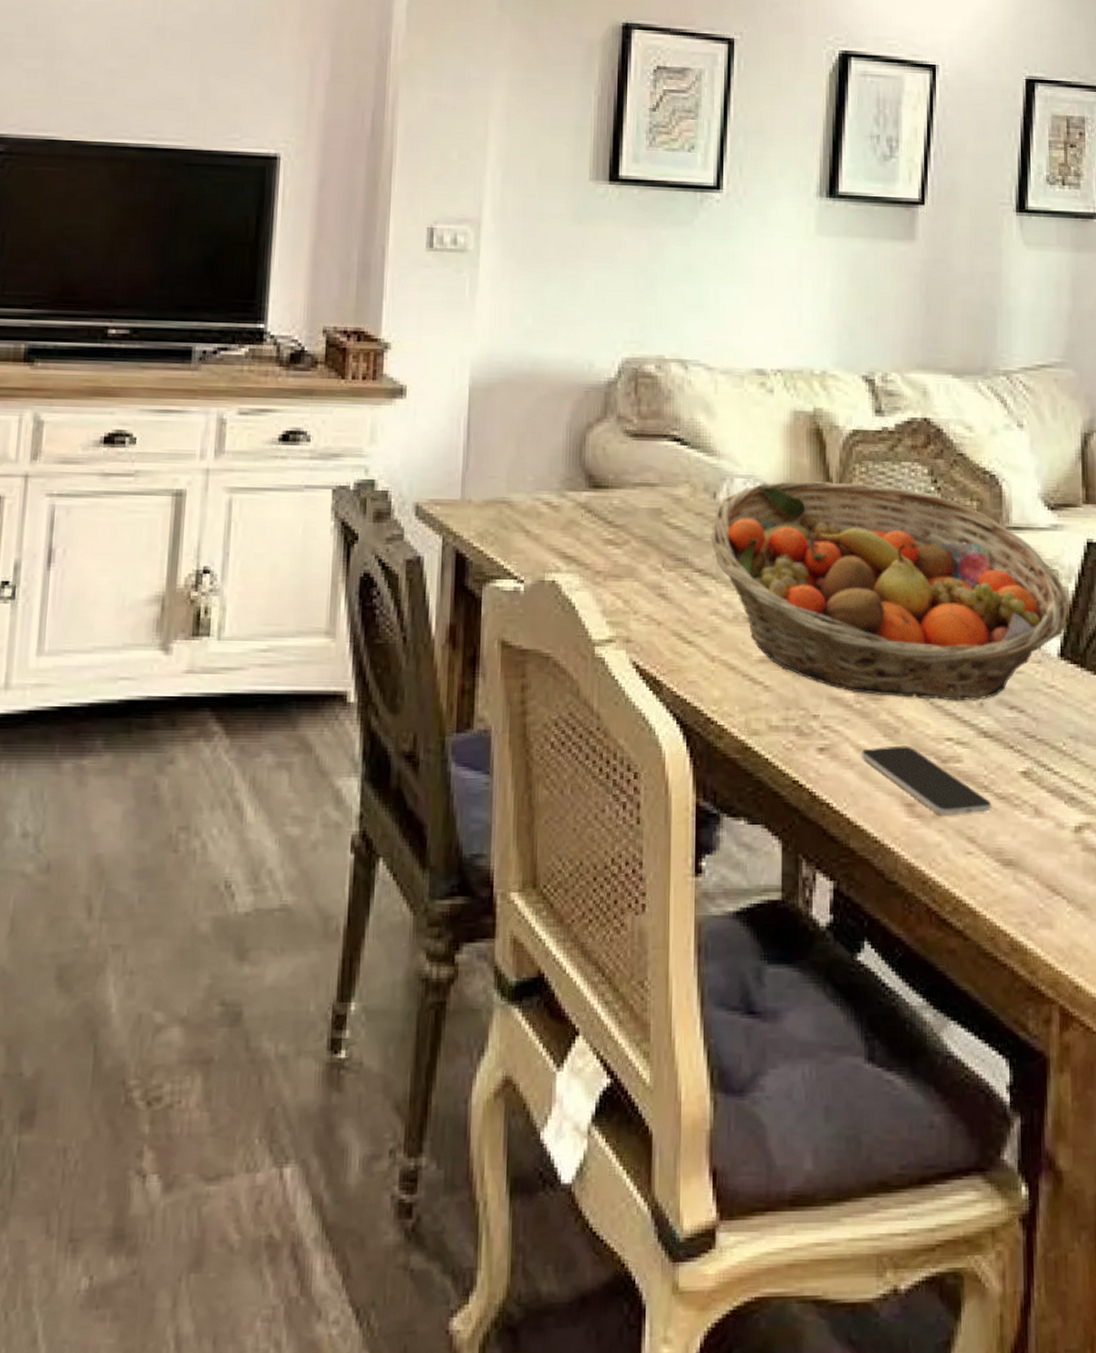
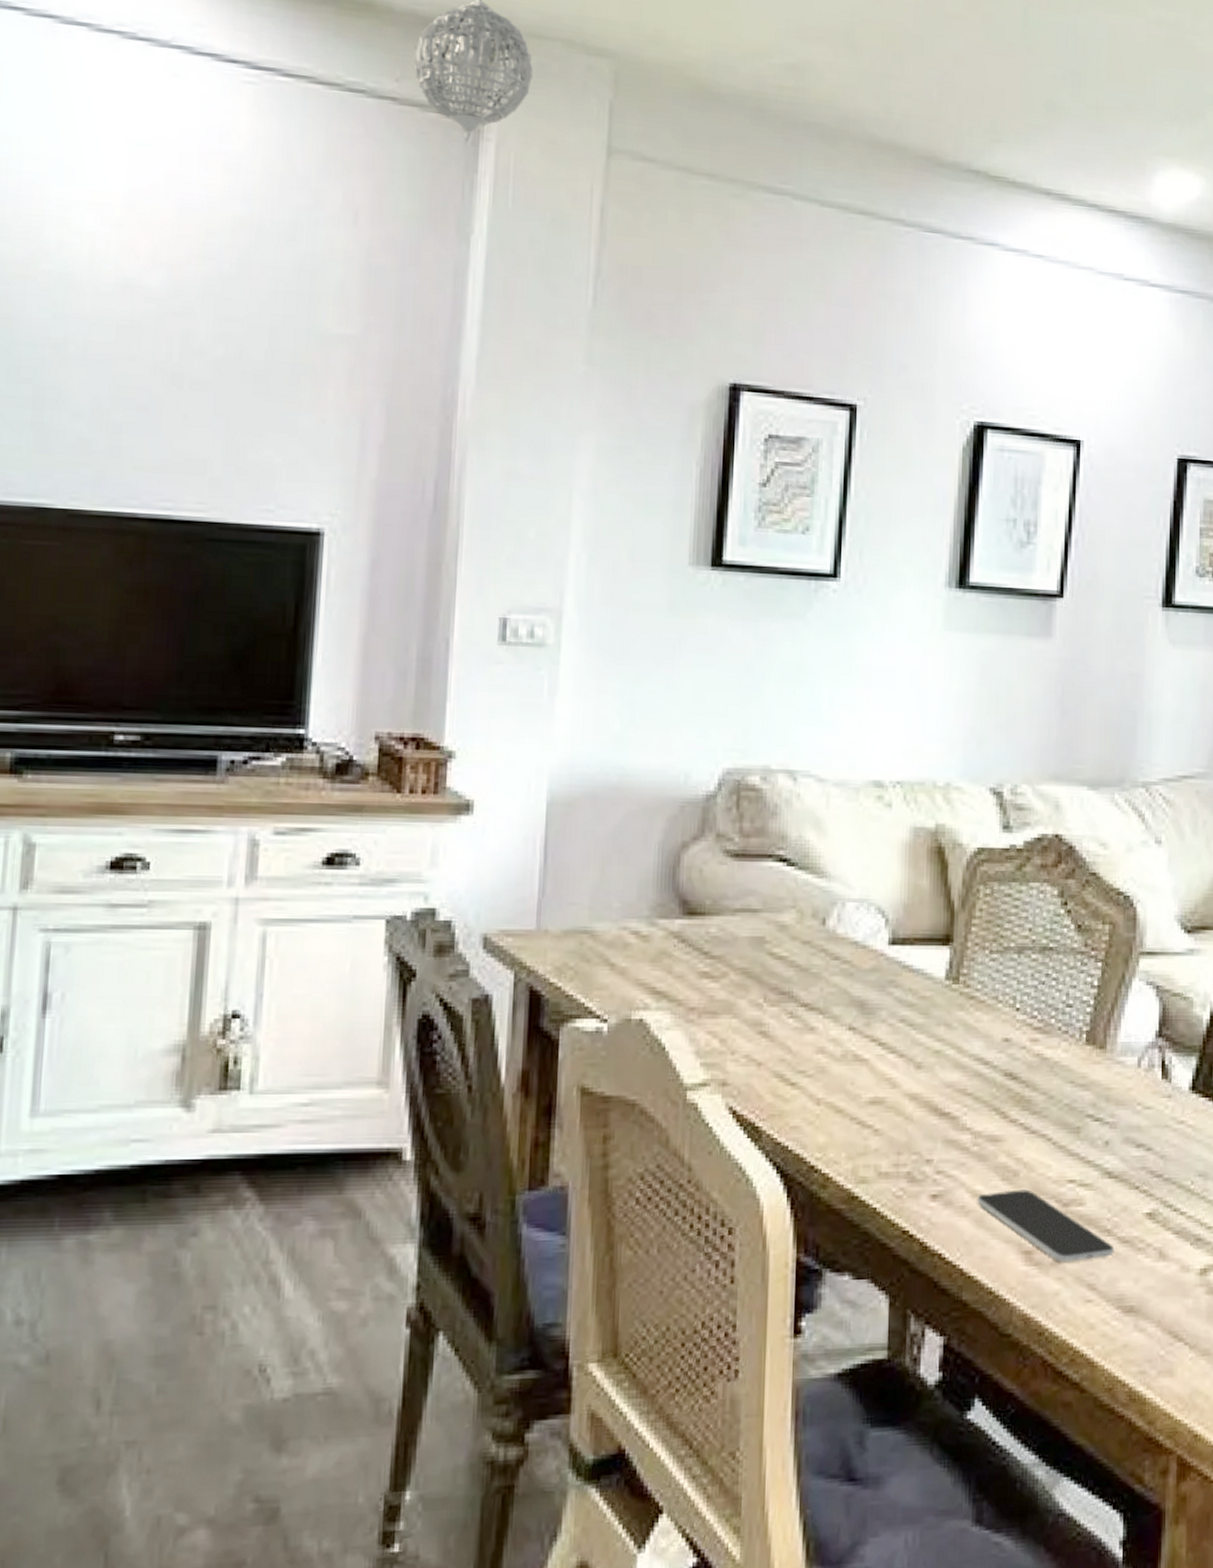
fruit basket: present [710,481,1068,701] -> none [818,905,1202,1141]

